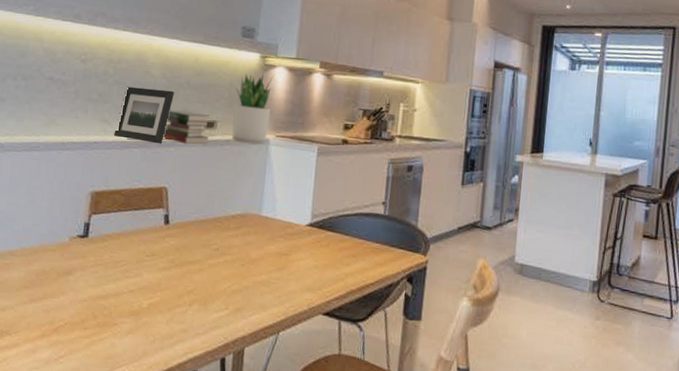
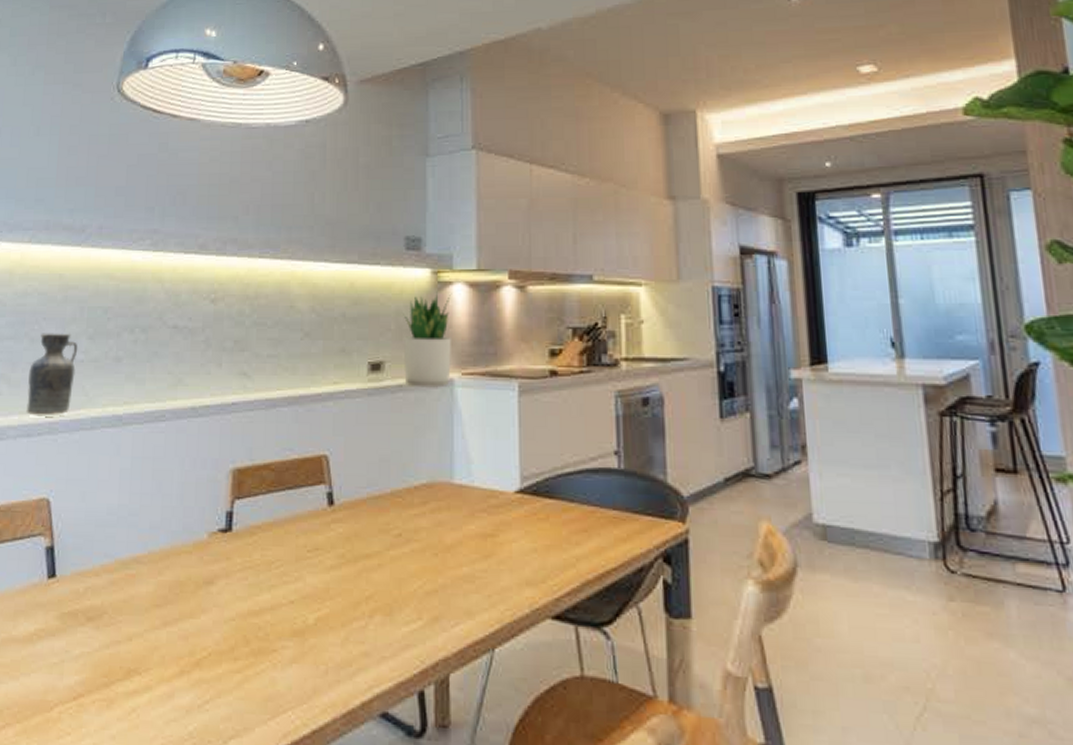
picture frame: present [114,86,174,144] -> none [256,327,327,398]
books: present [163,109,209,145] -> none [317,351,376,396]

